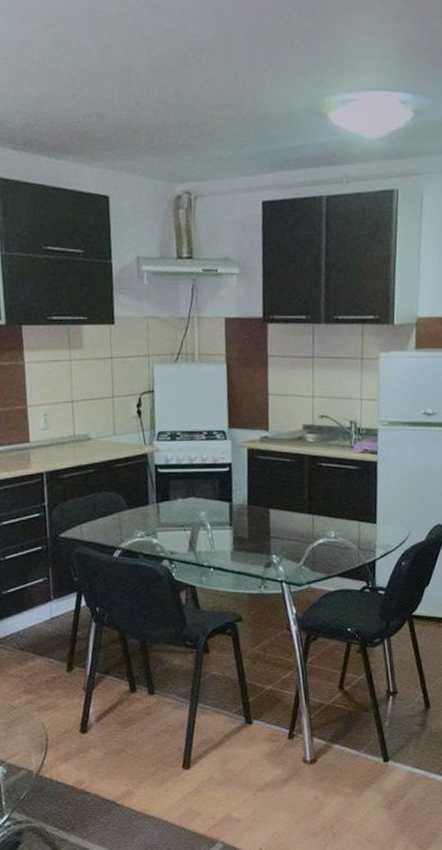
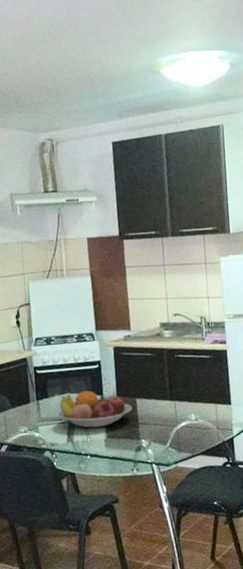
fruit bowl: none [180,496,265,538] -> present [58,390,133,428]

